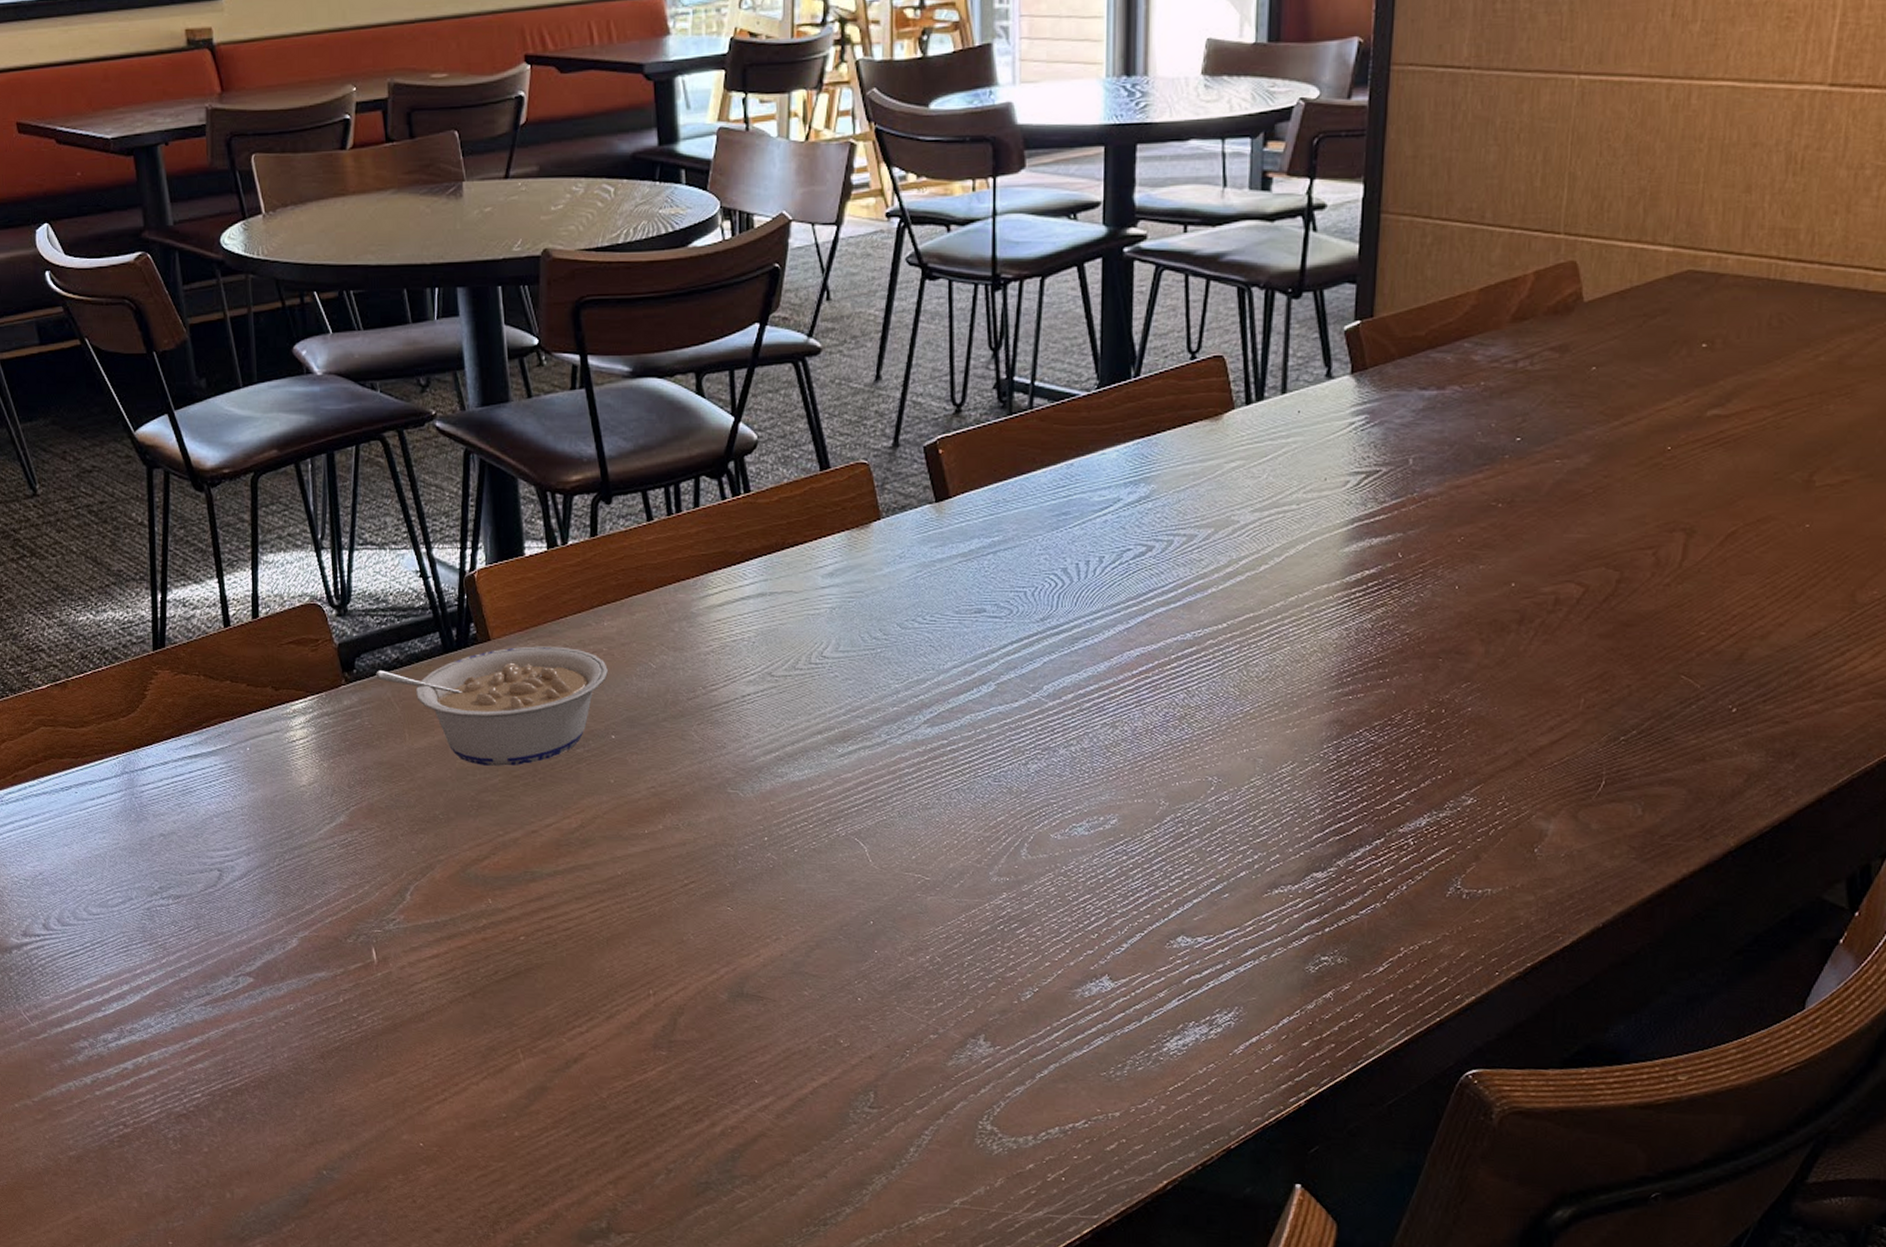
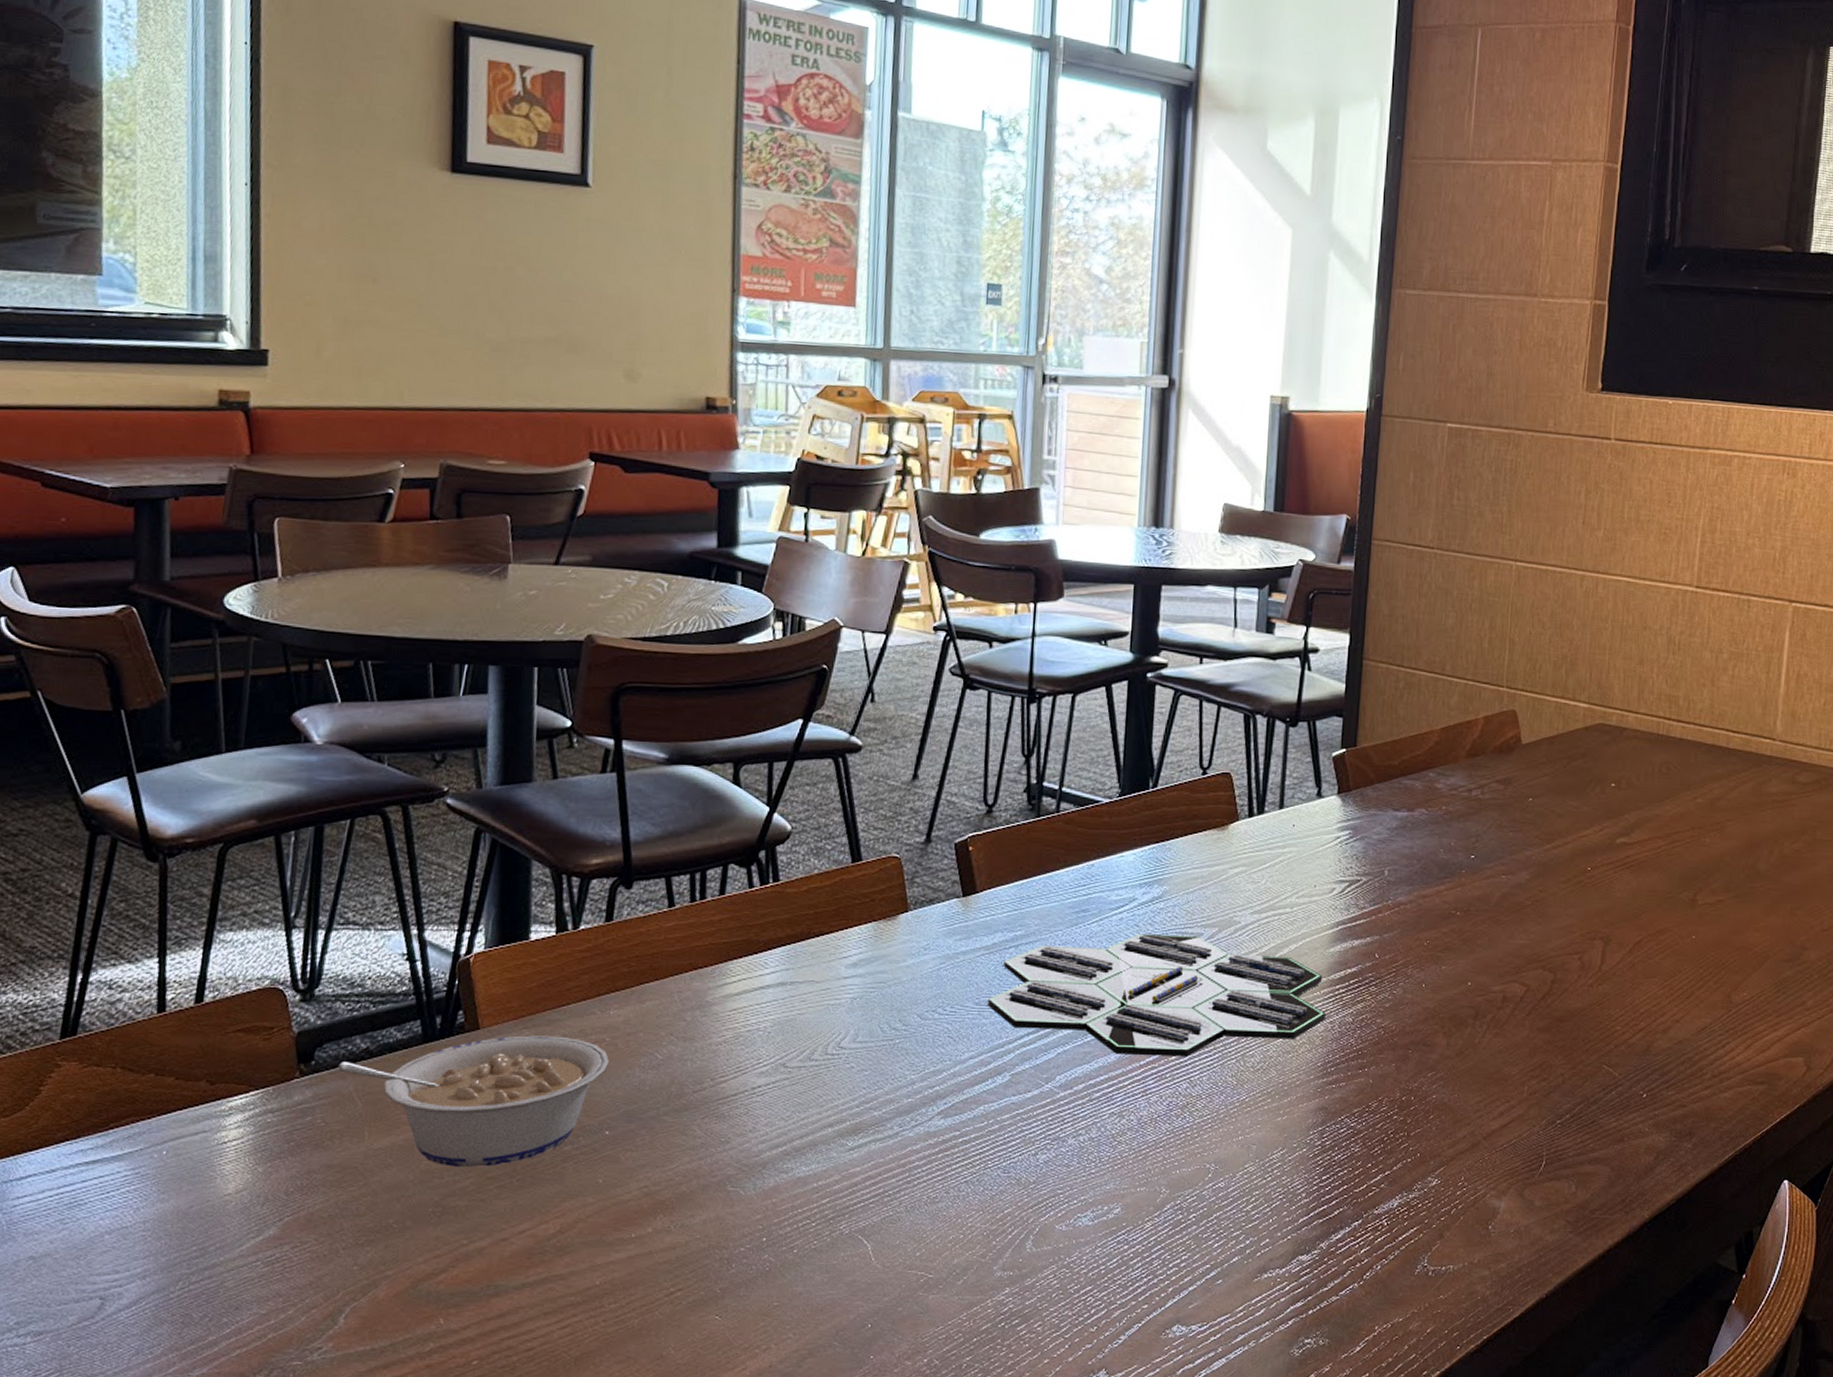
board game: none [968,536,1340,666] -> present [988,934,1325,1057]

